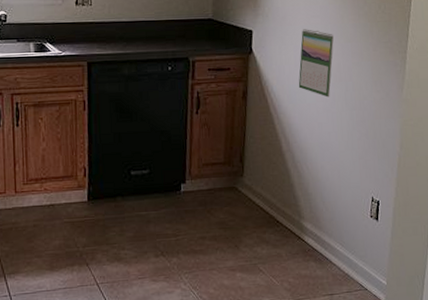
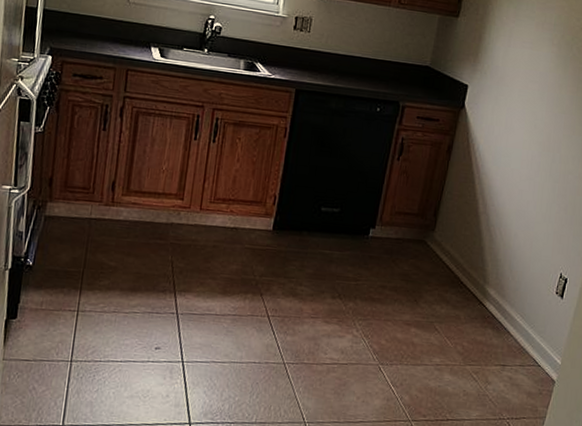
calendar: present [298,29,334,97] -> none [505,92,549,166]

